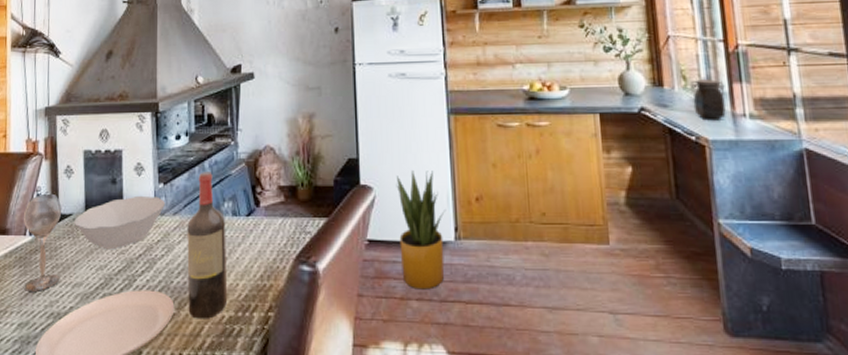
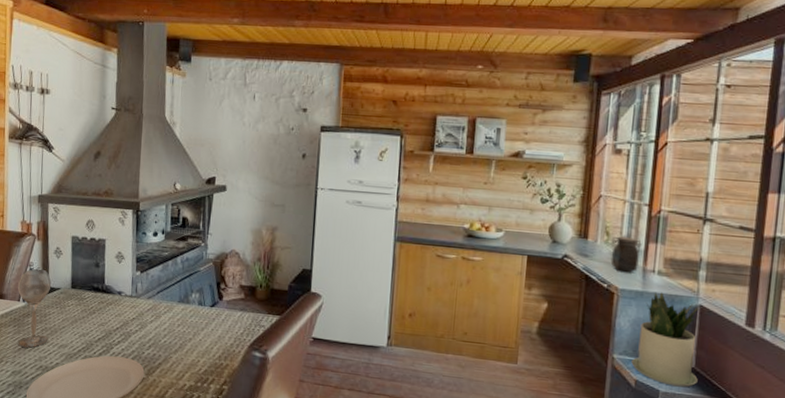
bowl: present [74,195,166,250] -> none [62,279,142,322]
wine bottle: present [187,172,228,319] -> none [156,266,193,385]
planter: present [396,171,446,290] -> none [338,285,383,383]
planter: none [741,138,823,251] -> present [631,292,698,388]

